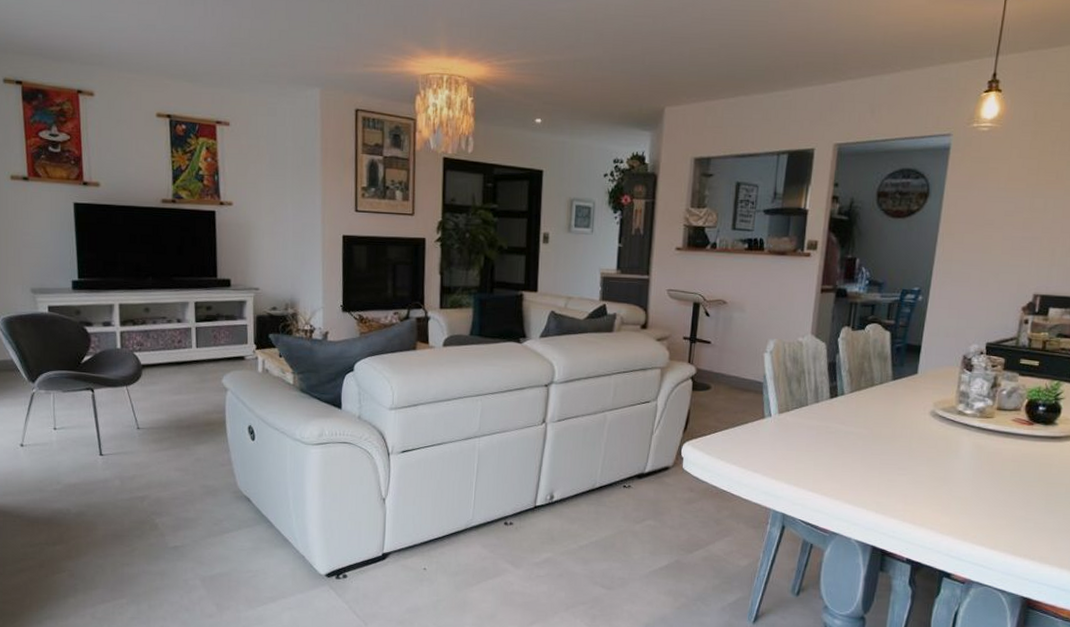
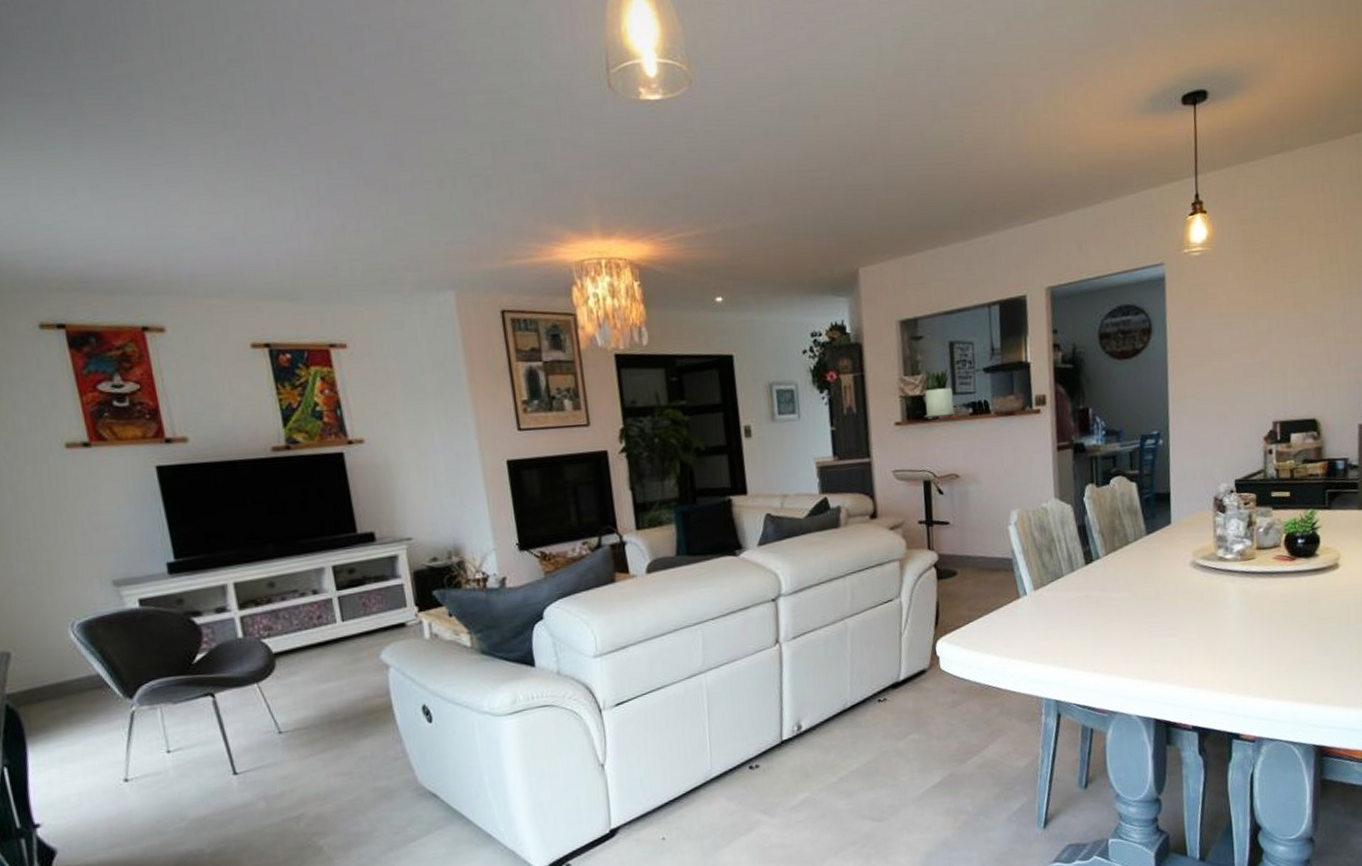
planter: none [702,204,733,249] -> present [923,367,957,419]

